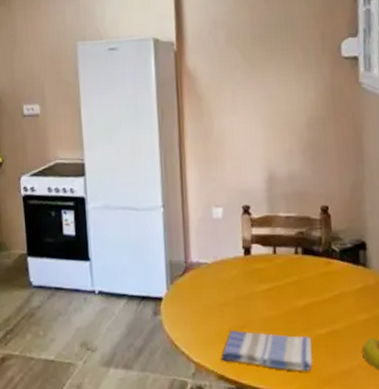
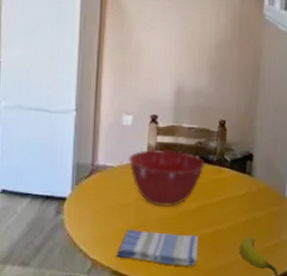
mixing bowl: none [223,241,310,305] -> present [128,149,206,206]

